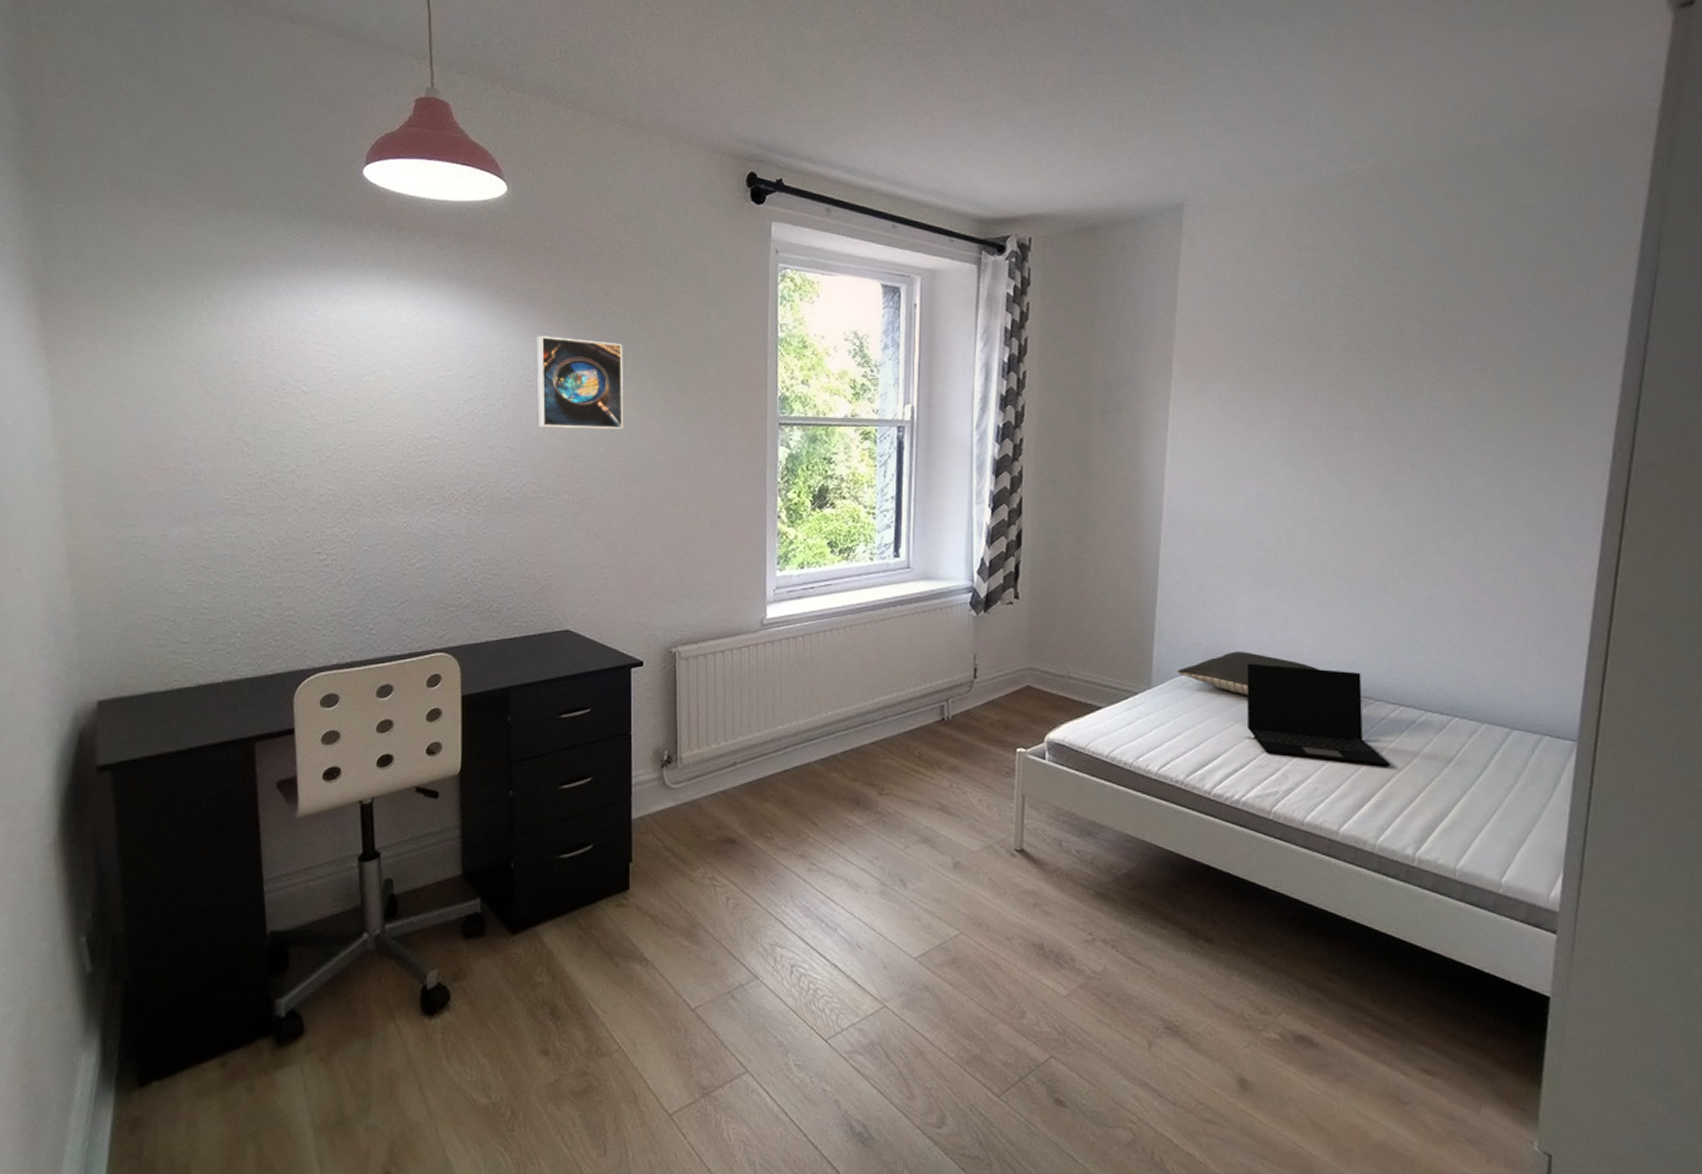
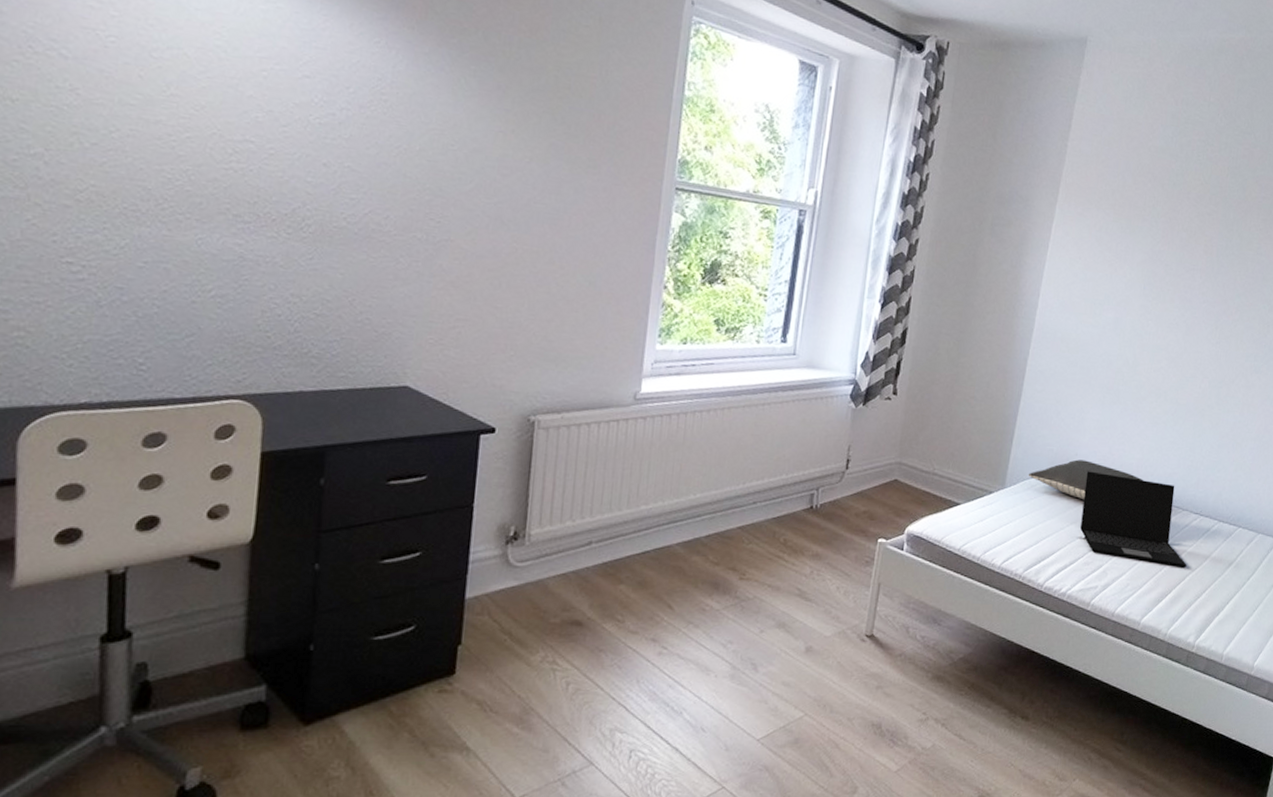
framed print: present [537,336,623,429] -> none [391,43,505,168]

